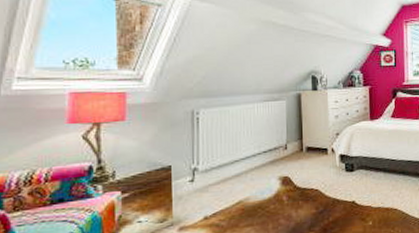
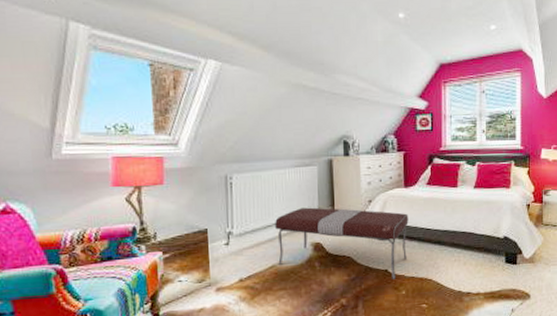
bench: none [243,141,375,212] -> present [275,207,409,280]

